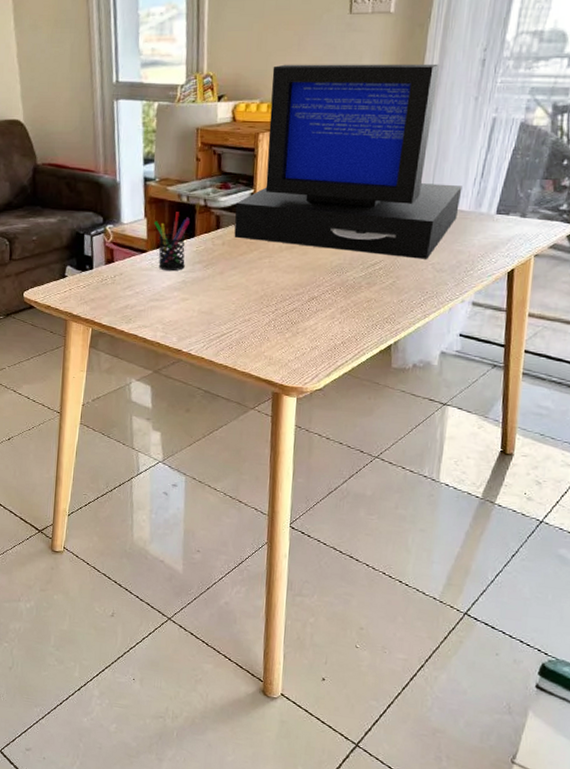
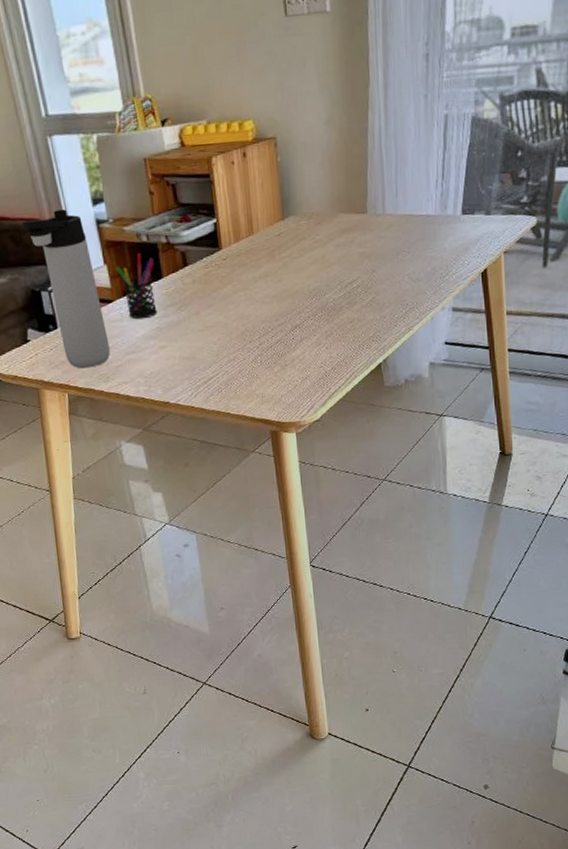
thermos bottle: none [78,165,137,308] -> present [21,209,110,369]
computer: present [234,64,463,259] -> none [199,63,426,274]

